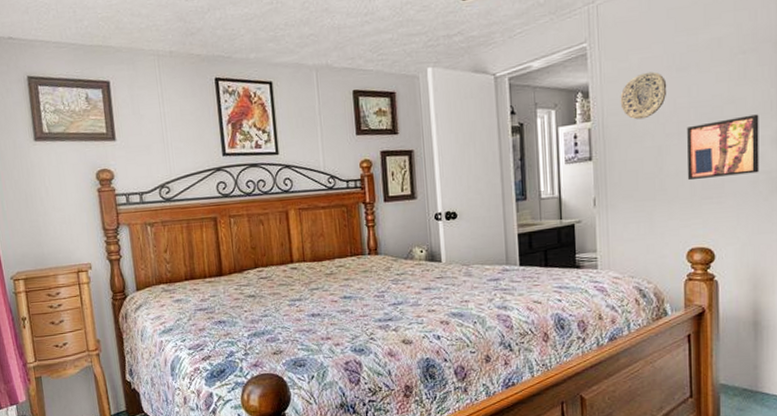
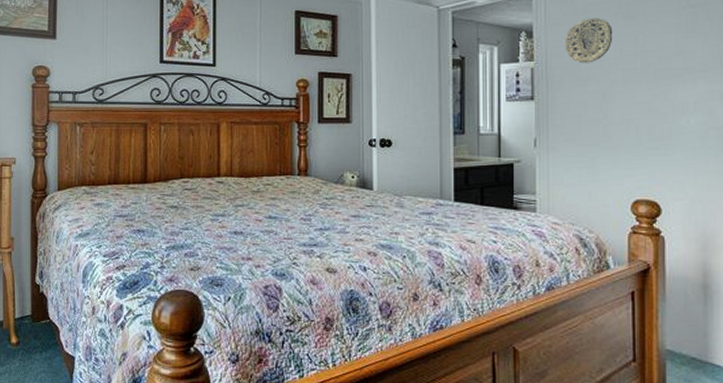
wall art: present [687,114,759,180] -> none [632,68,709,128]

